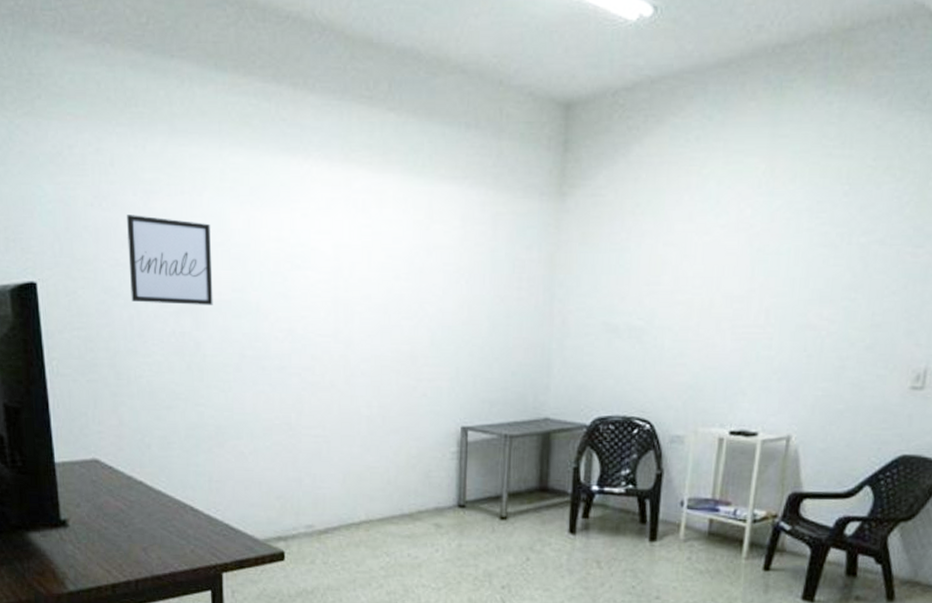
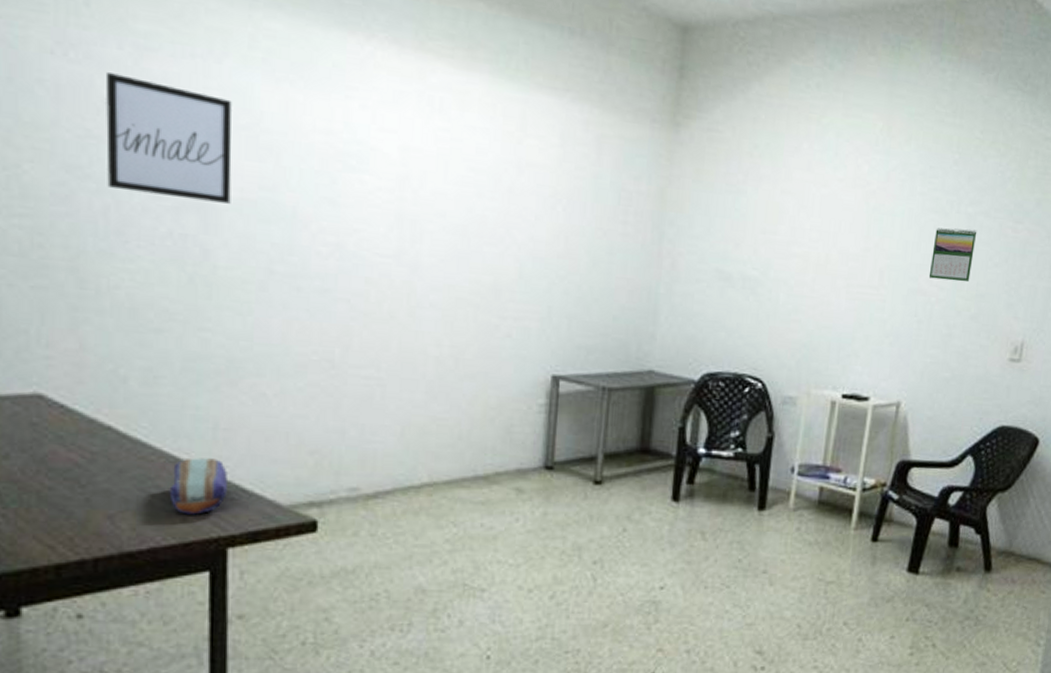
pencil case: none [181,503,220,547] -> present [169,458,227,515]
calendar: none [818,259,871,313] -> present [928,227,977,283]

